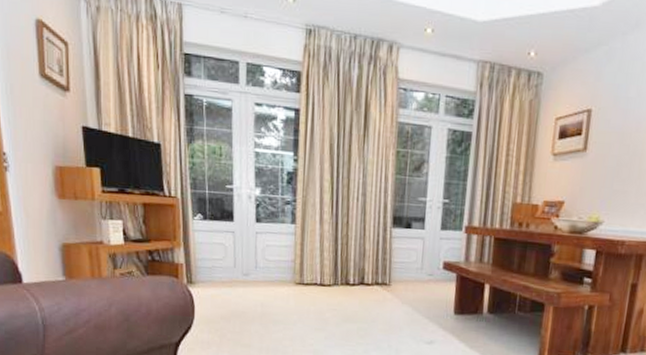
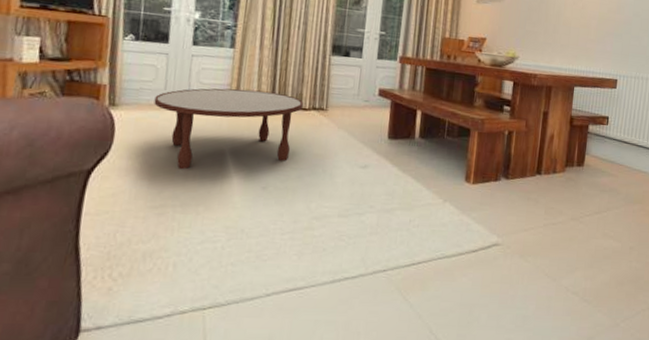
coffee table: none [226,264,366,344] -> present [154,88,303,170]

